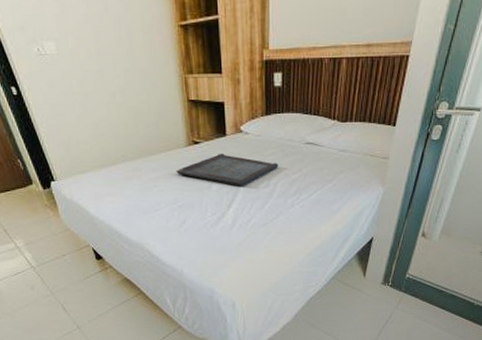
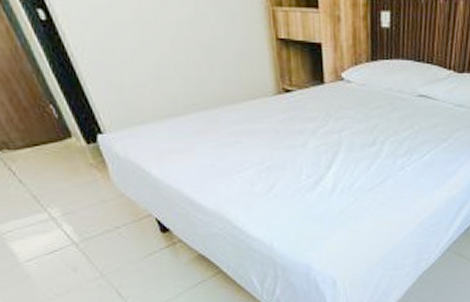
serving tray: present [176,153,279,186] -> none [263,104,387,144]

